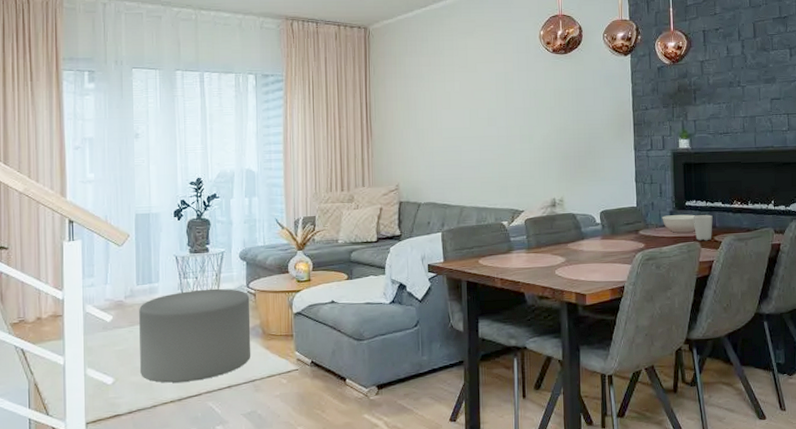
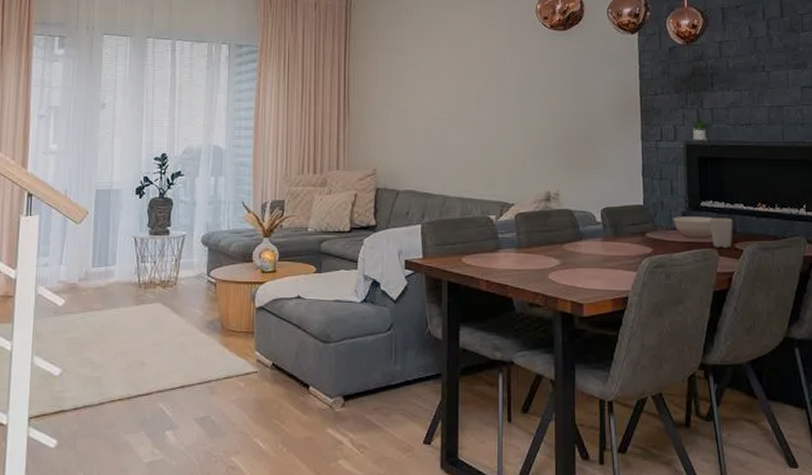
pouf: present [139,288,251,383] -> none [89,275,210,378]

